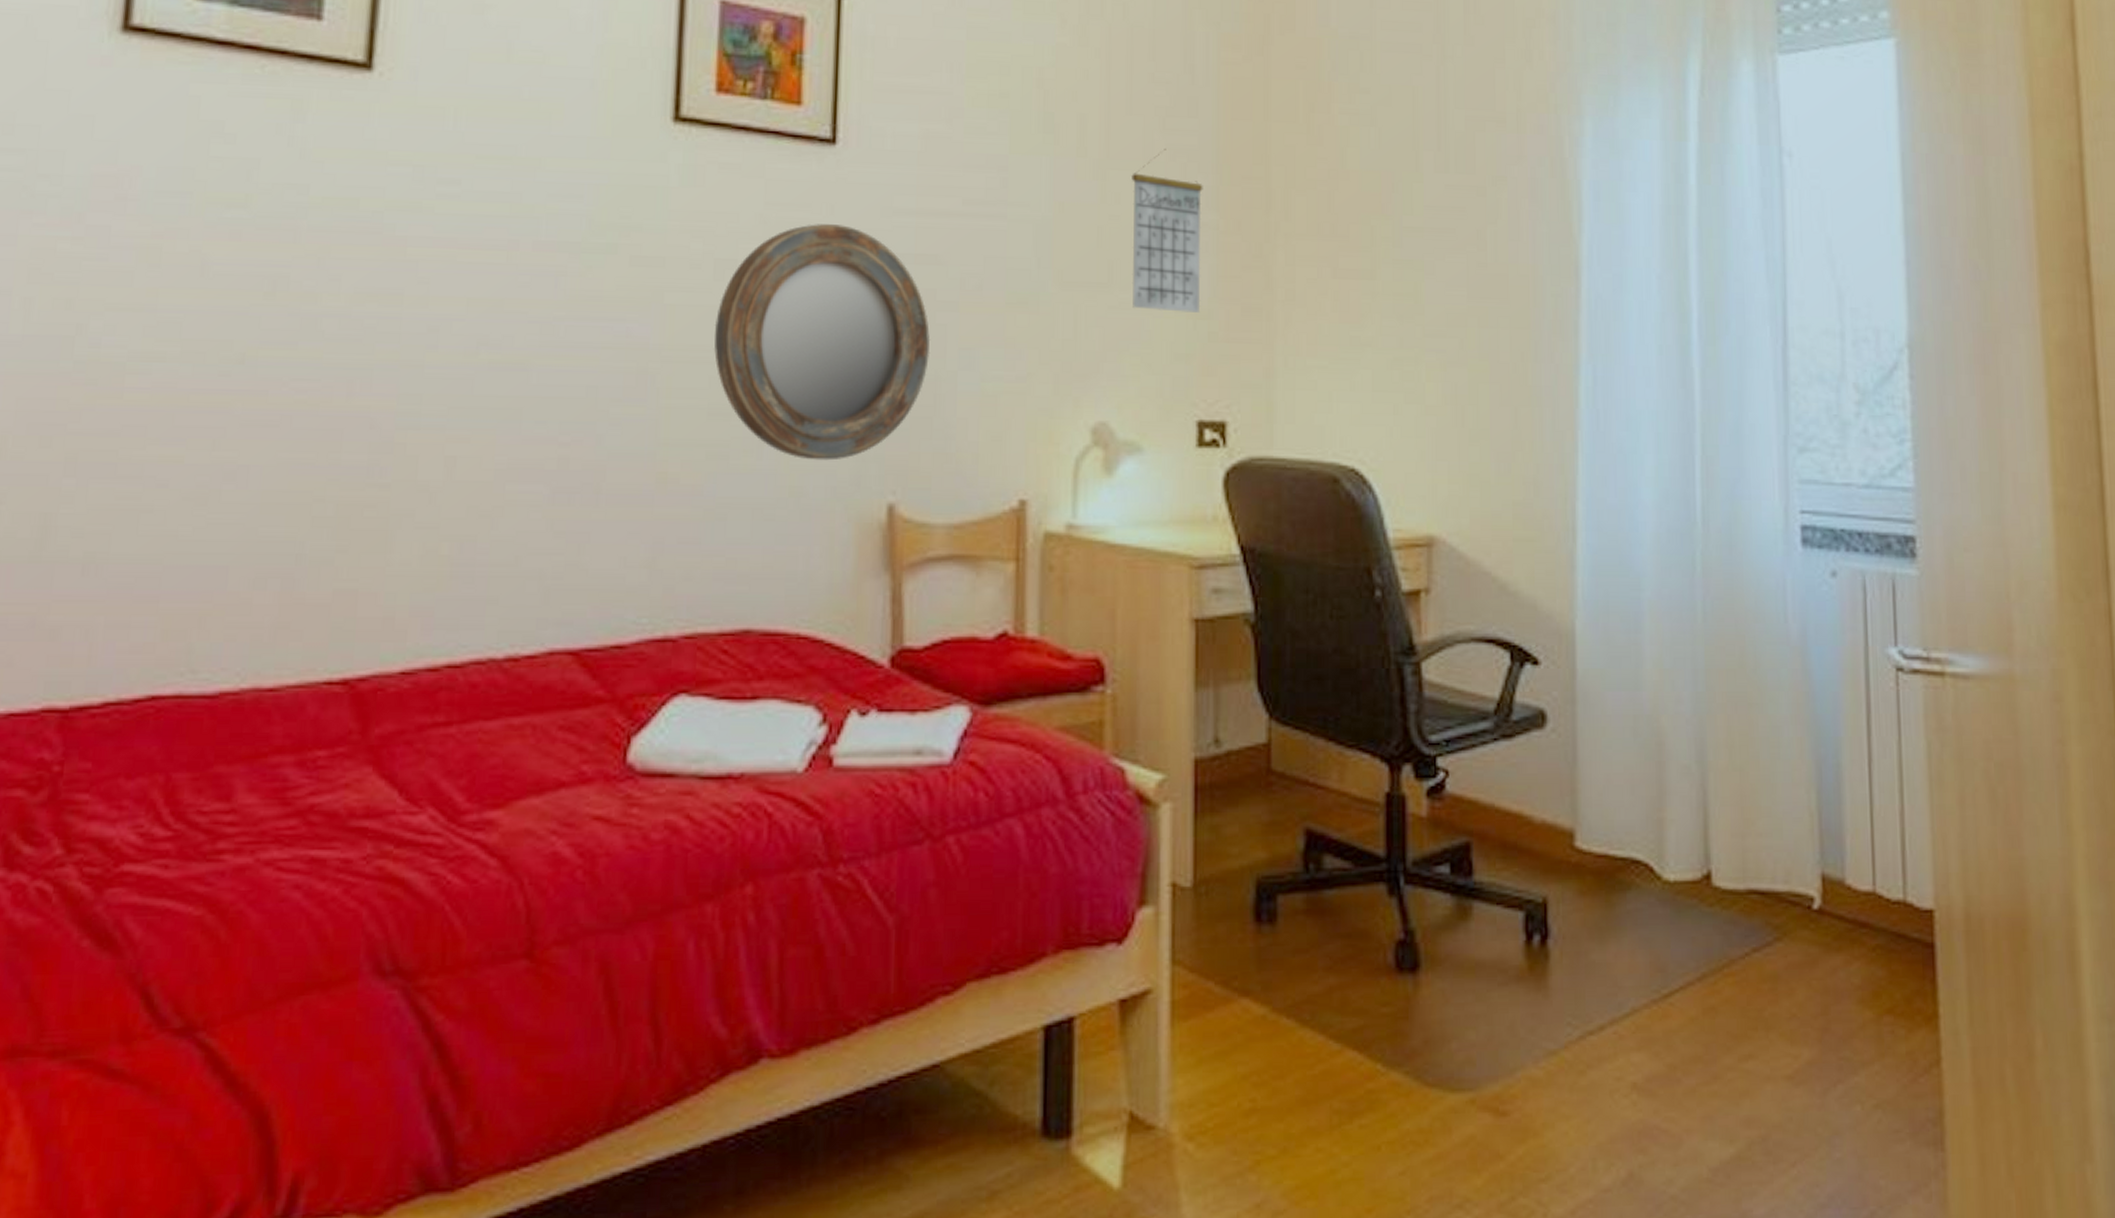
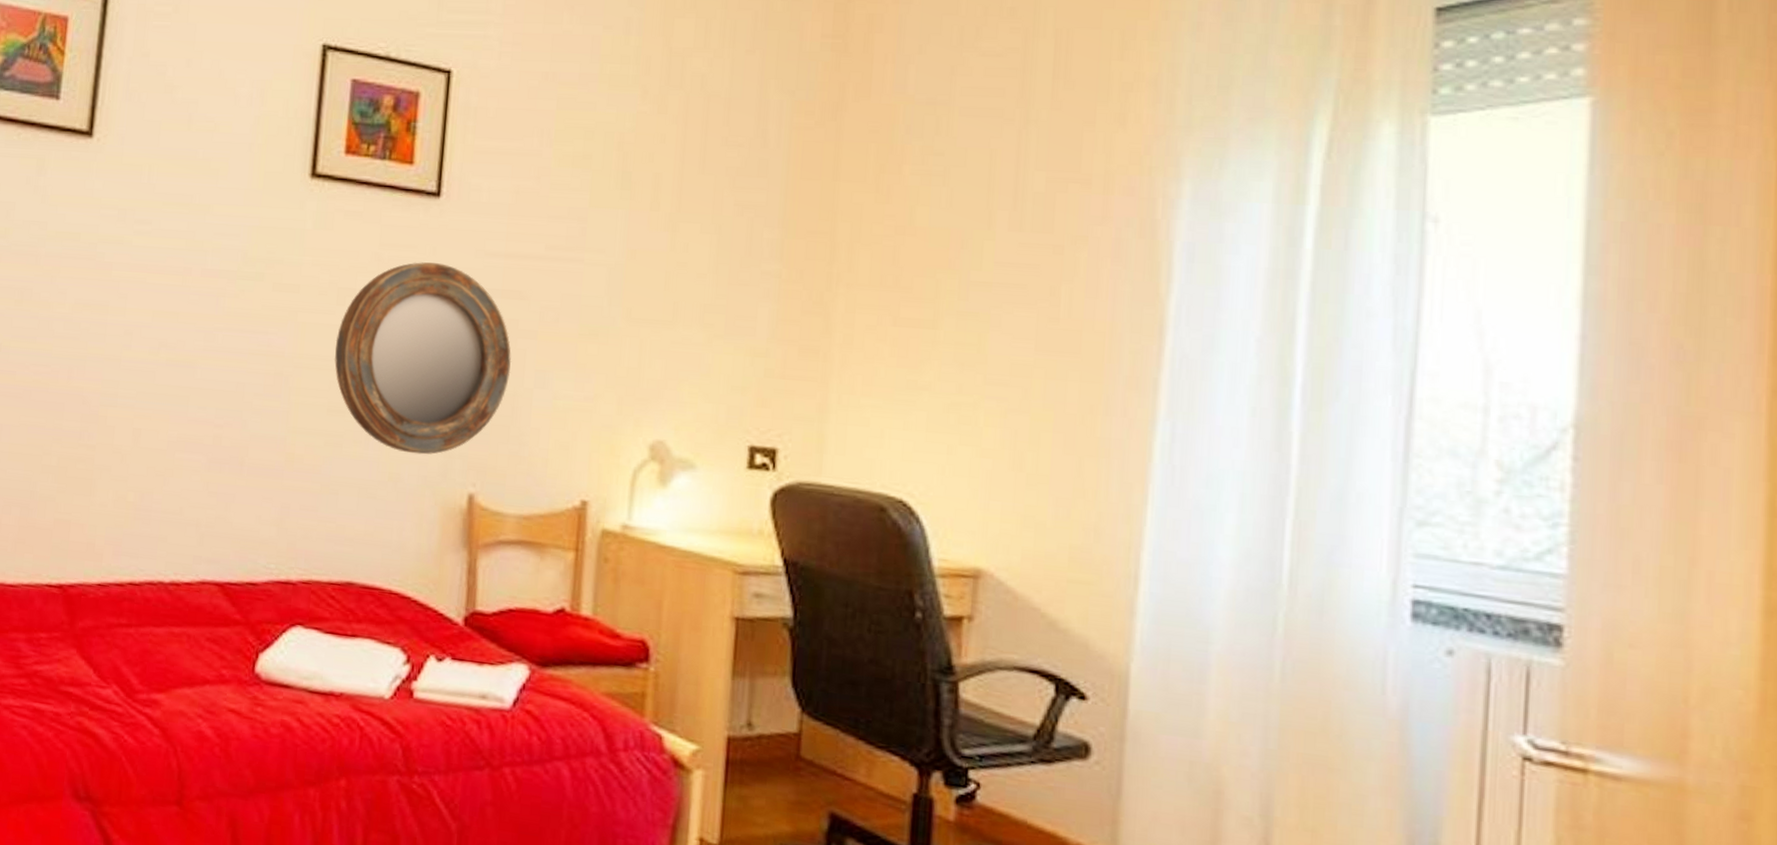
calendar: present [1131,149,1203,313] -> none [694,205,768,351]

